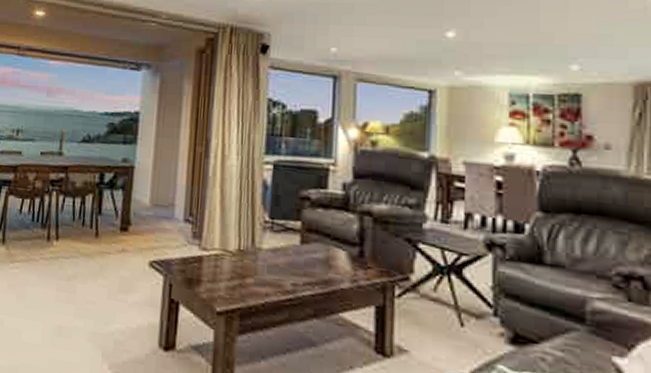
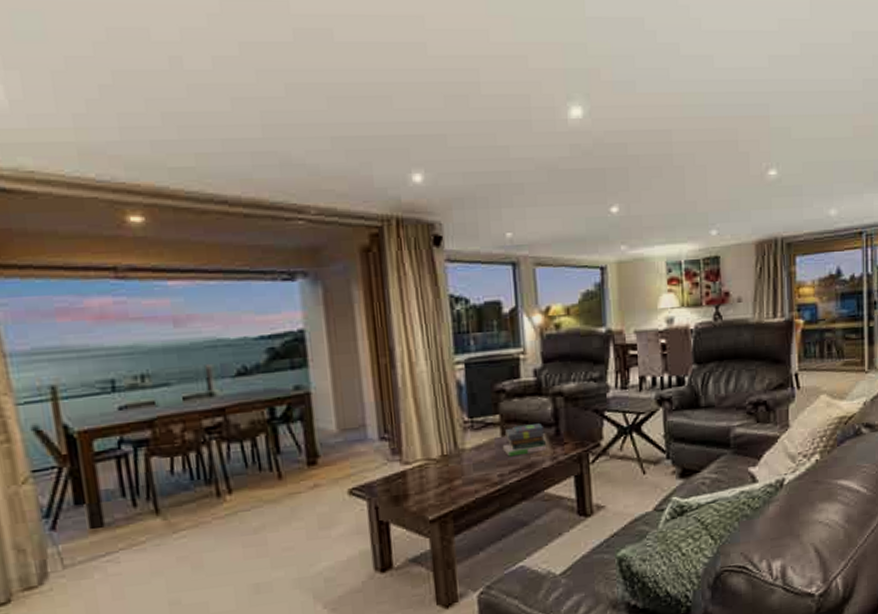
books: none [299,237,348,271] -> present [502,423,547,457]

